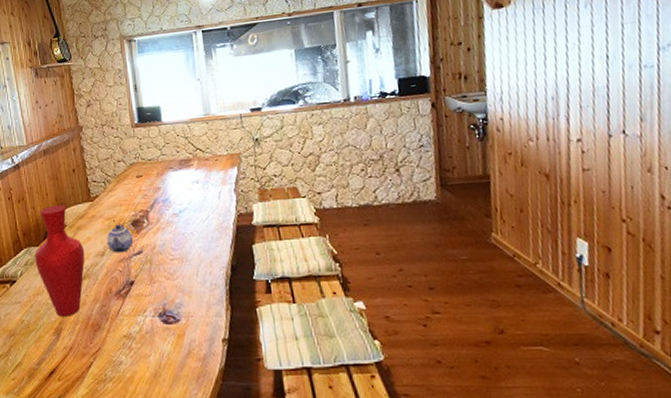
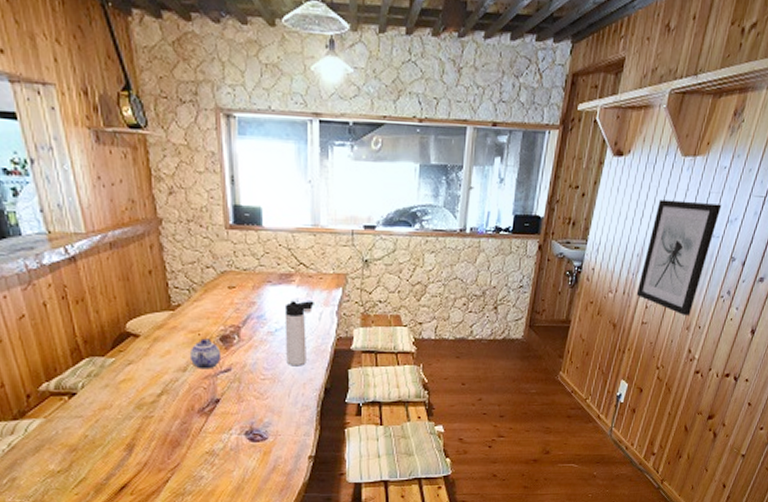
vase: present [35,204,85,317] -> none [100,310,164,433]
thermos bottle: none [186,181,213,245] -> present [284,300,314,367]
wall art: none [560,33,647,157] -> present [636,200,722,316]

